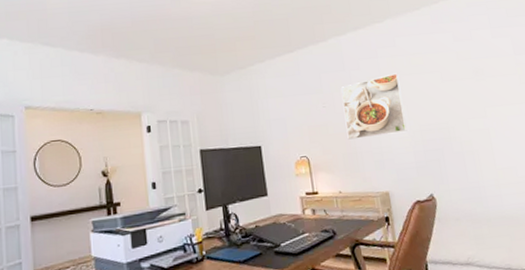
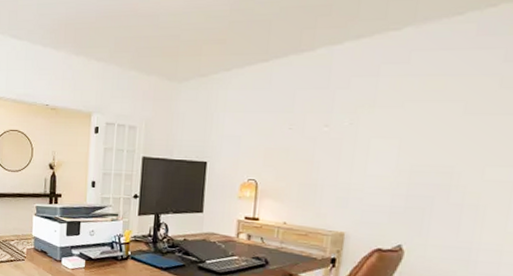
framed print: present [340,73,407,140] -> none [310,97,402,171]

